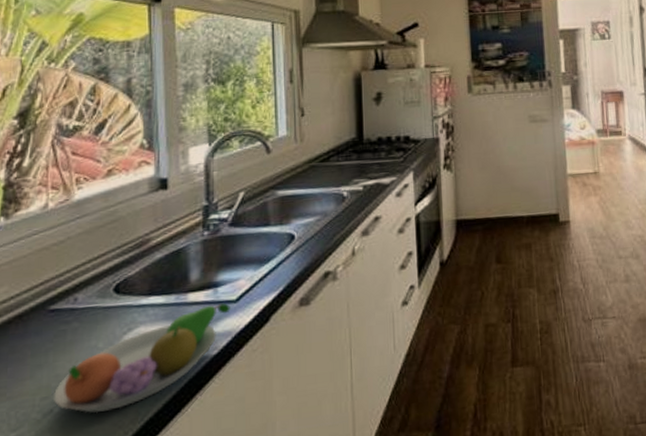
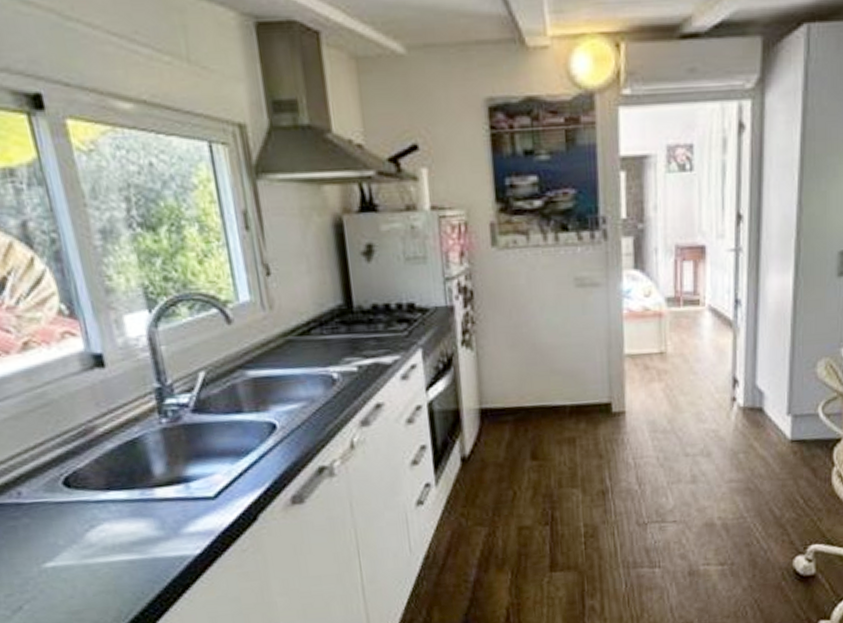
fruit bowl: present [52,303,230,414] -> none [18,500,209,611]

